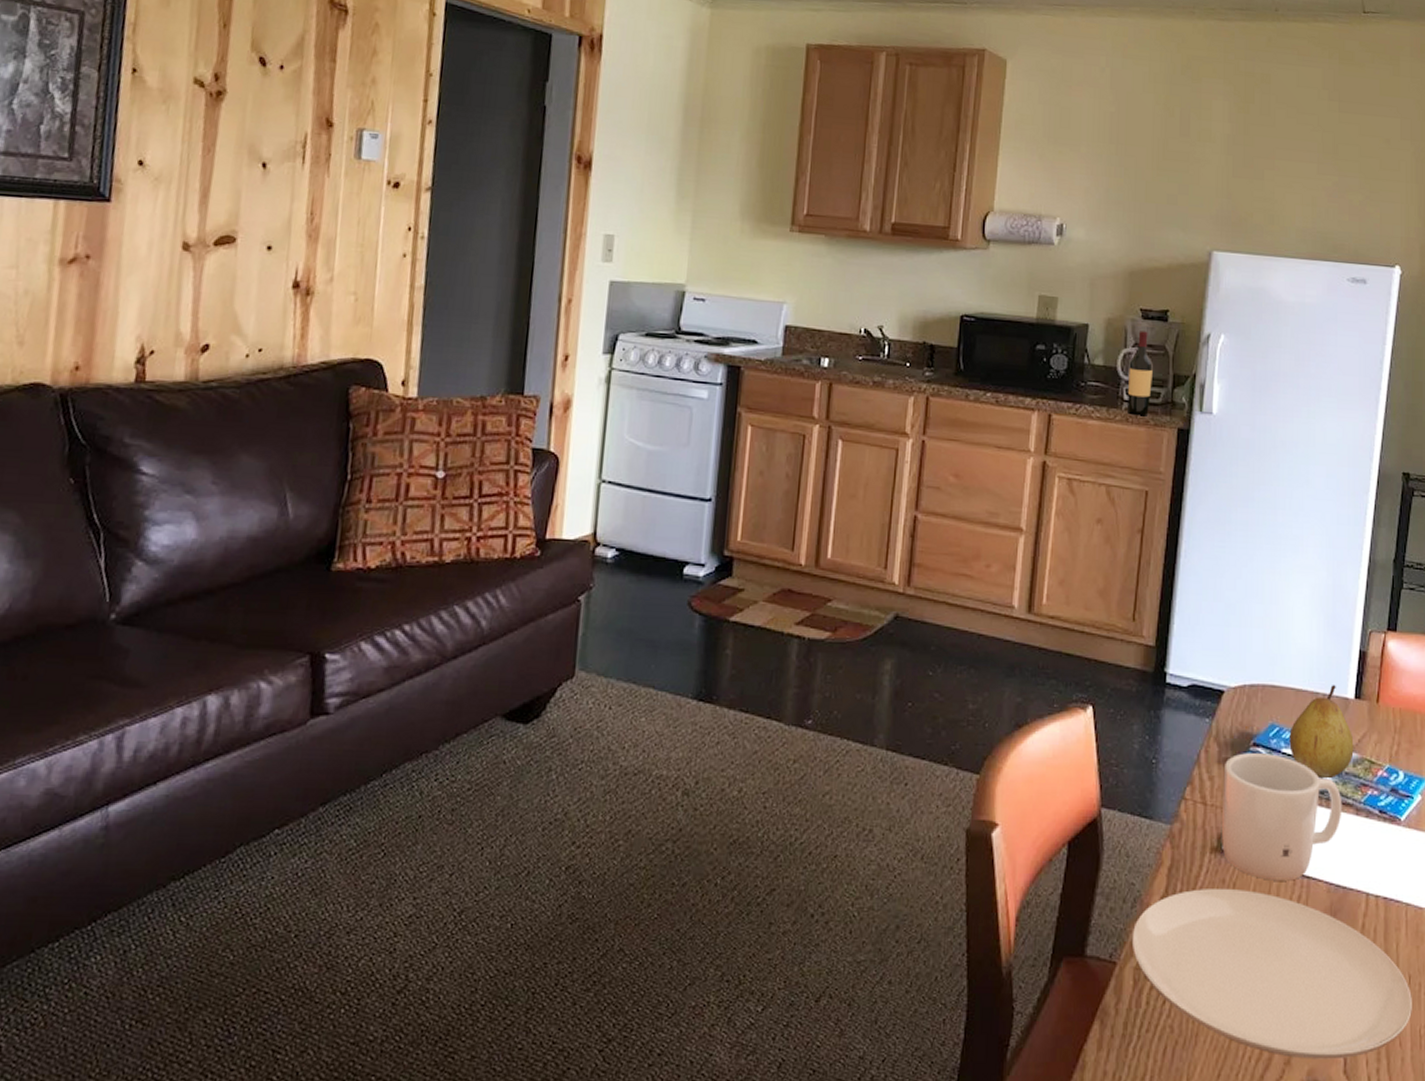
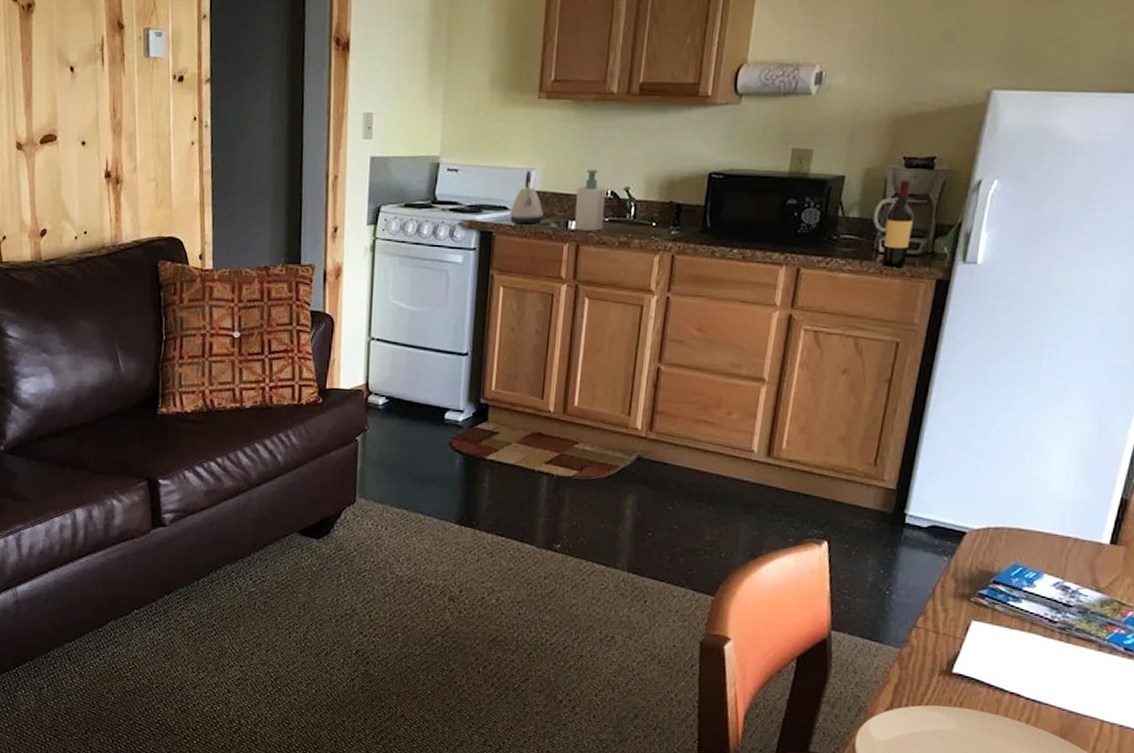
kettle: none [760,304,796,362] -> present [510,171,544,226]
soap bottle: none [826,306,859,370] -> present [574,170,605,232]
mug: present [1221,753,1343,881] -> none [951,589,1085,704]
fruit: present [1289,684,1354,779] -> none [1032,529,1104,617]

